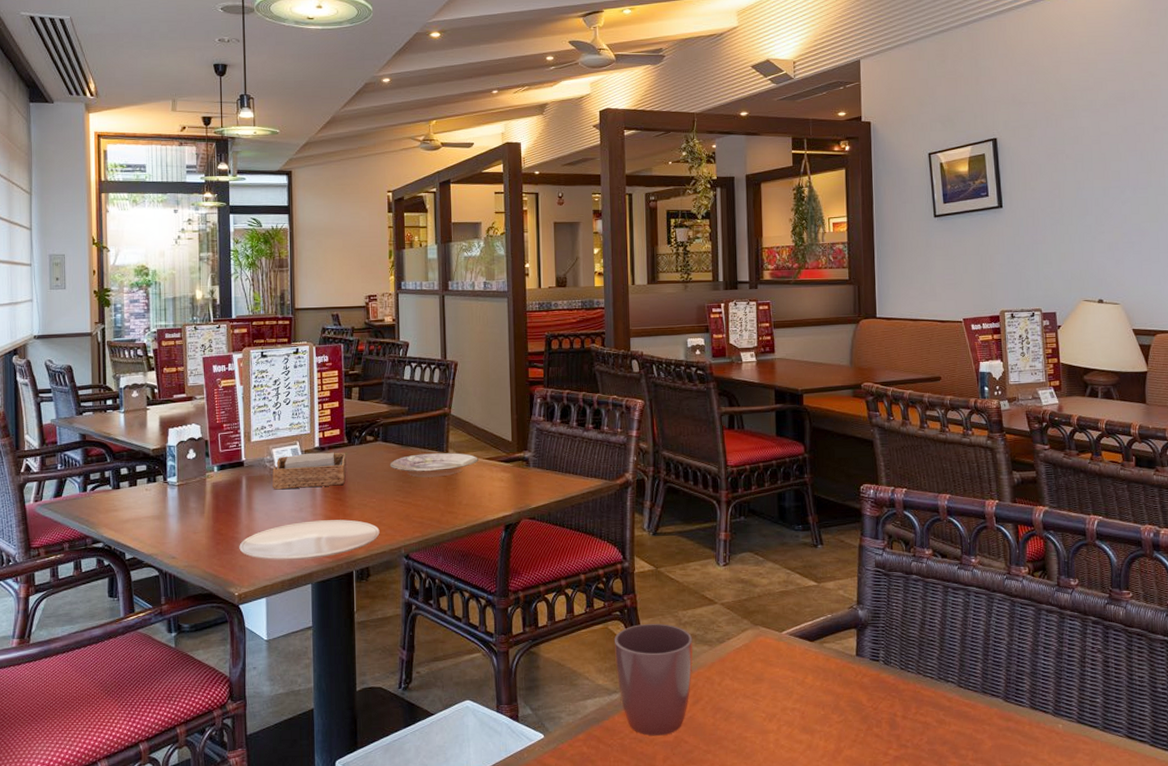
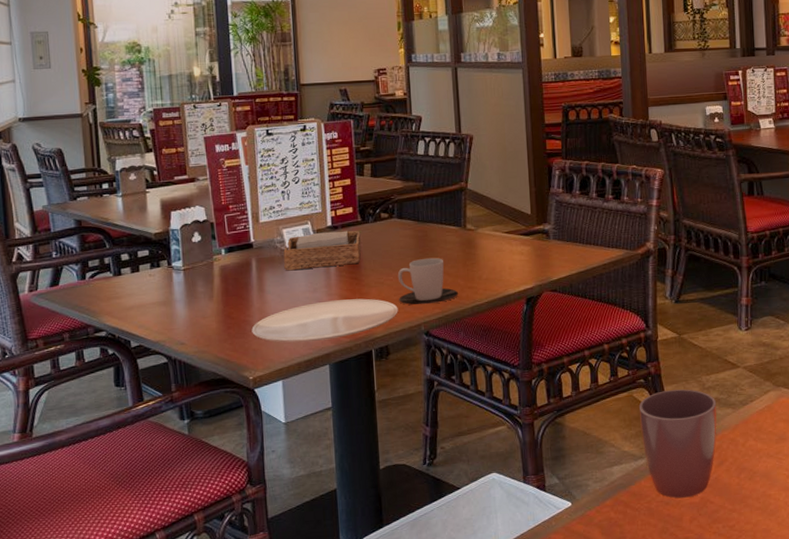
cup: none [380,481,438,528] -> present [397,257,458,305]
plate: present [389,453,479,478] -> none [406,227,498,254]

